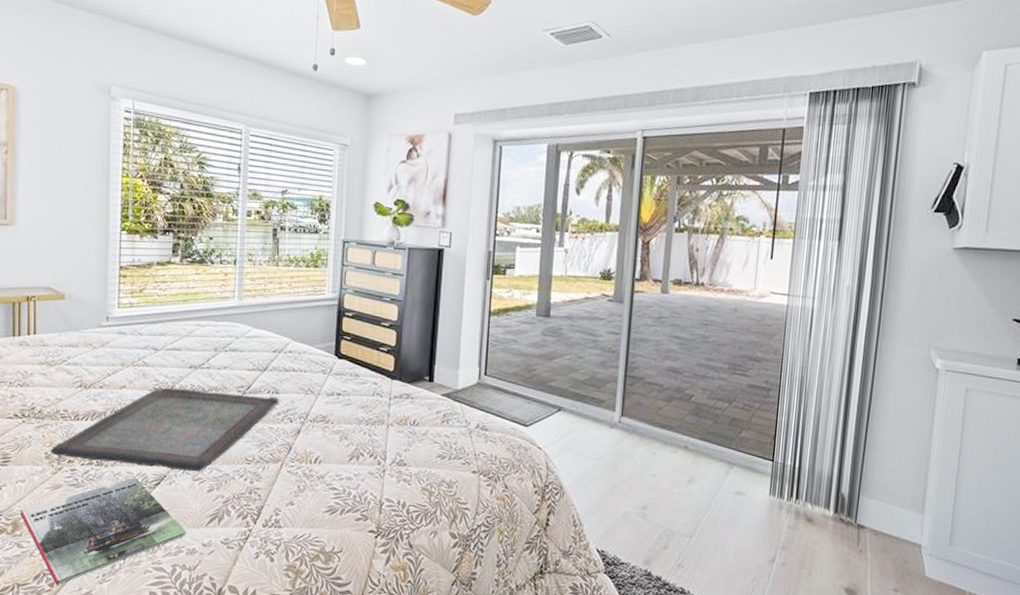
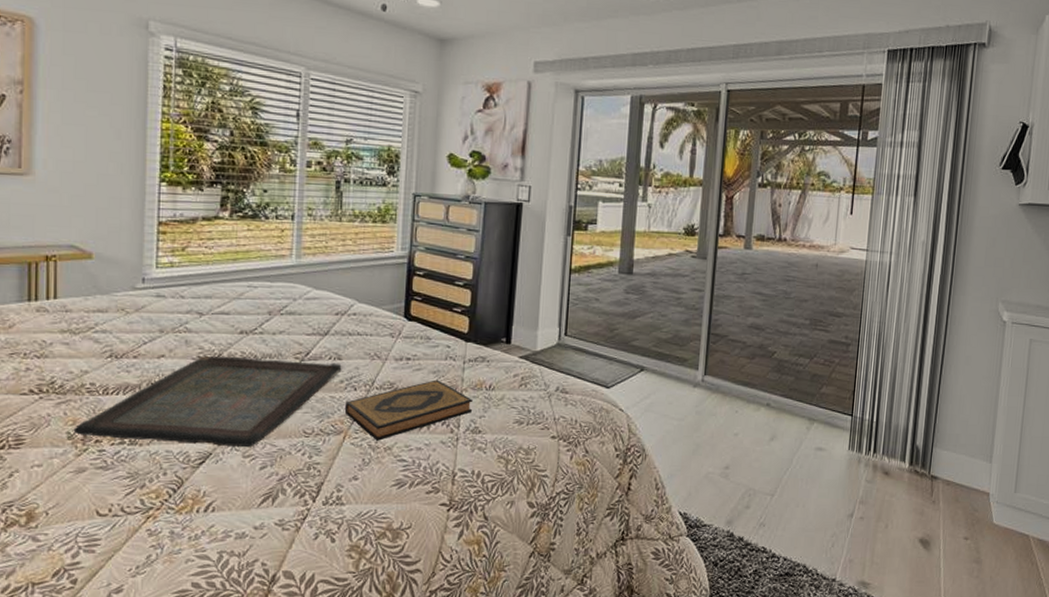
magazine: present [20,477,186,585] -> none [36,456,235,581]
hardback book: none [281,414,399,470] -> present [344,380,474,441]

